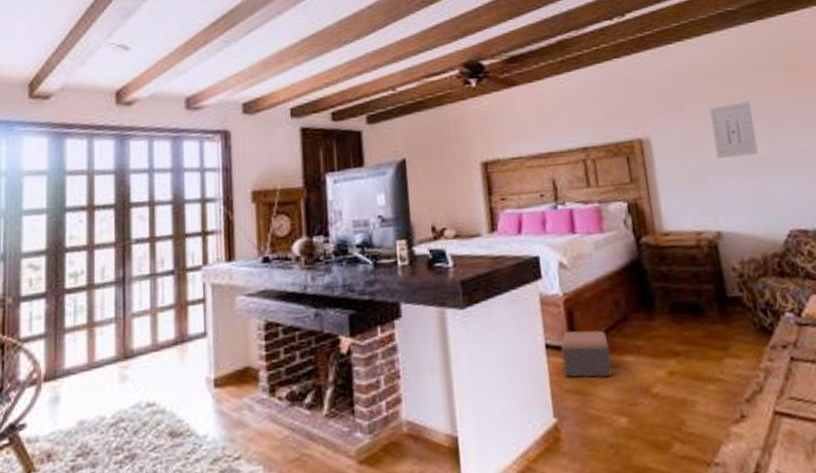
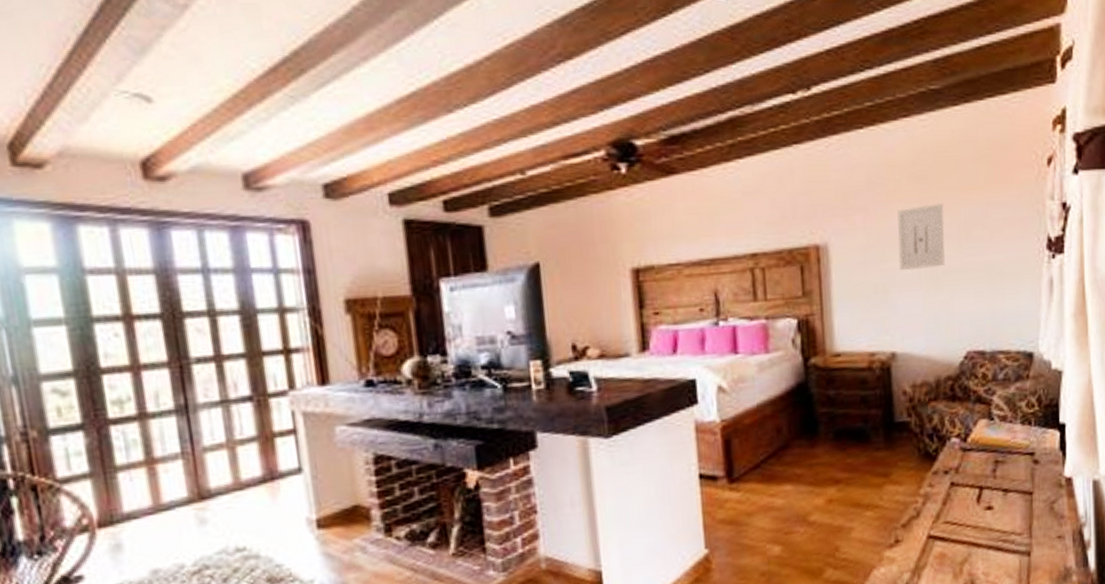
footstool: present [561,330,612,377] -> none [716,459,769,508]

